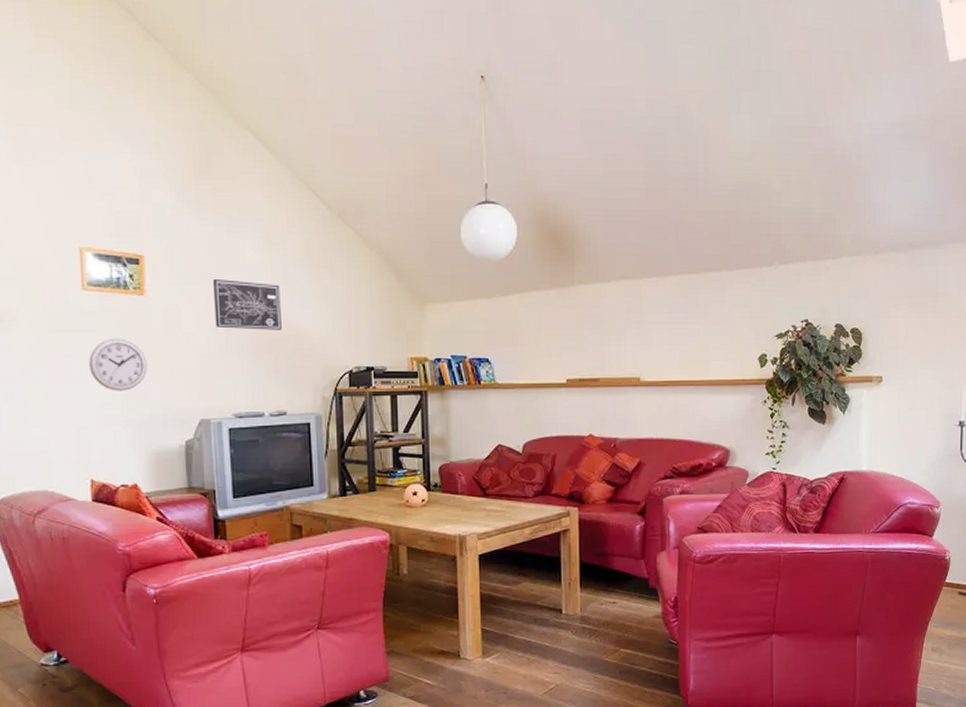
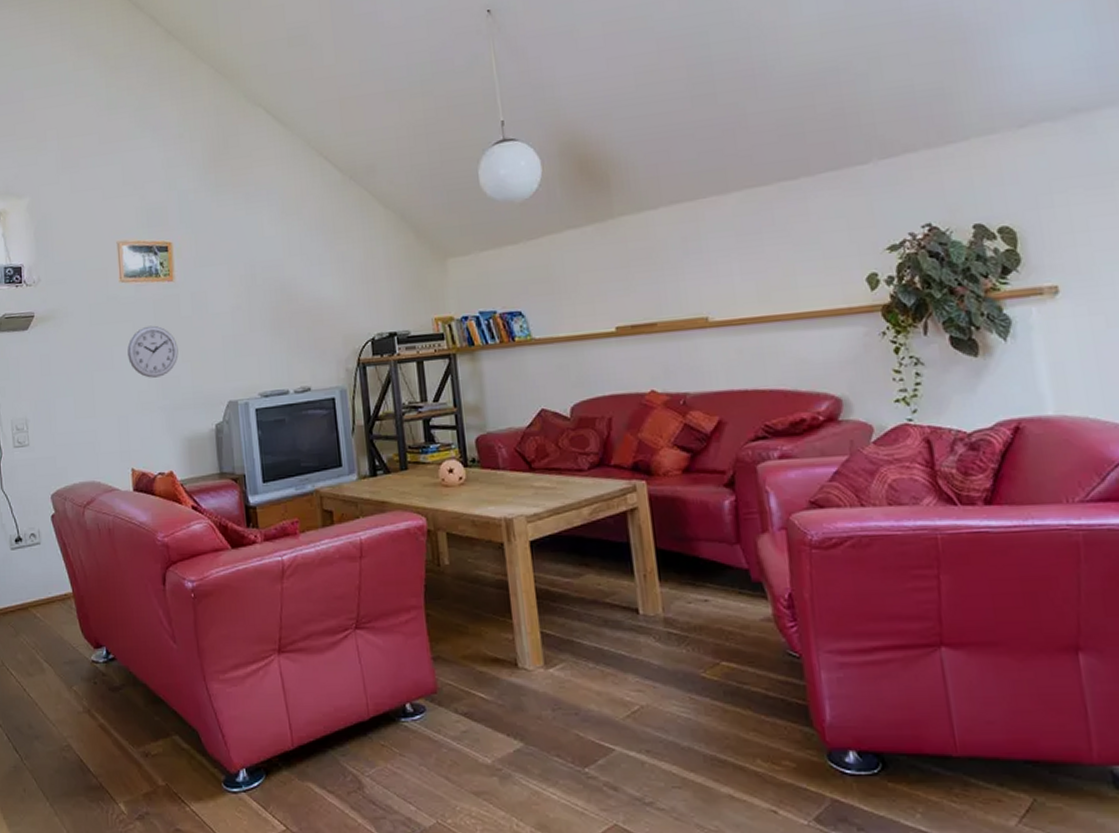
wall art: present [212,279,282,330] -> none [234,255,302,306]

